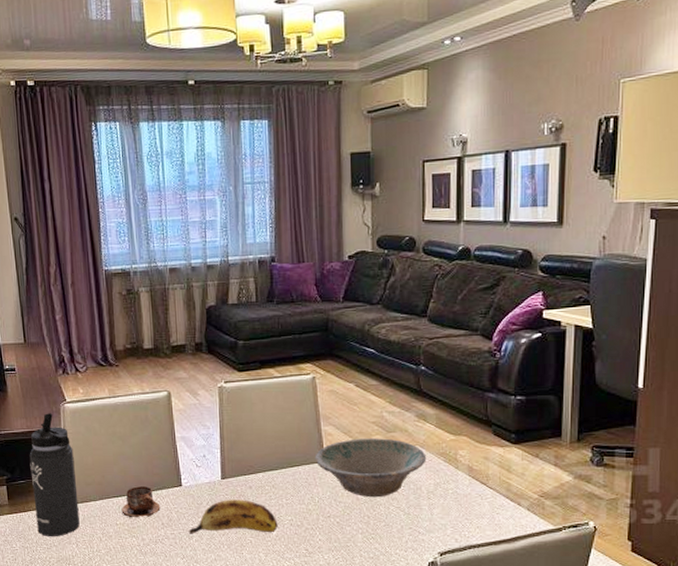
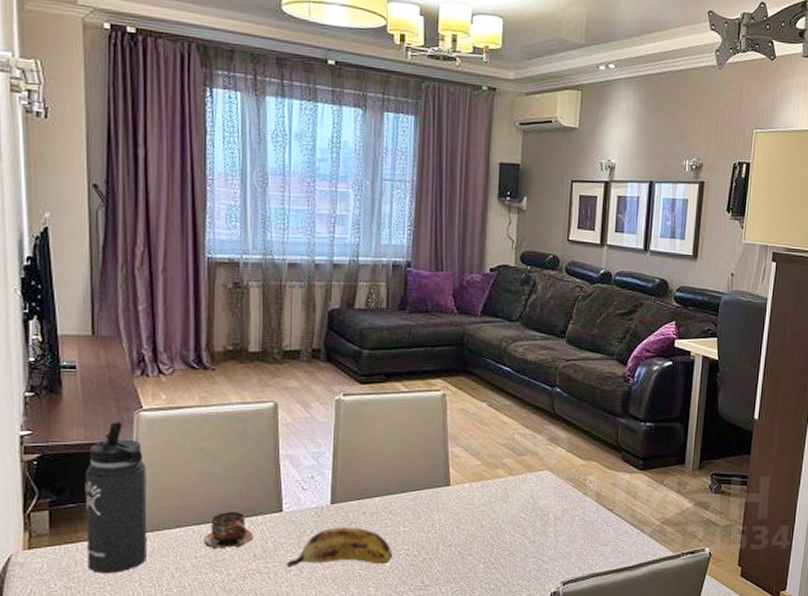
bowl: present [315,438,427,498] -> none [439,461,556,525]

